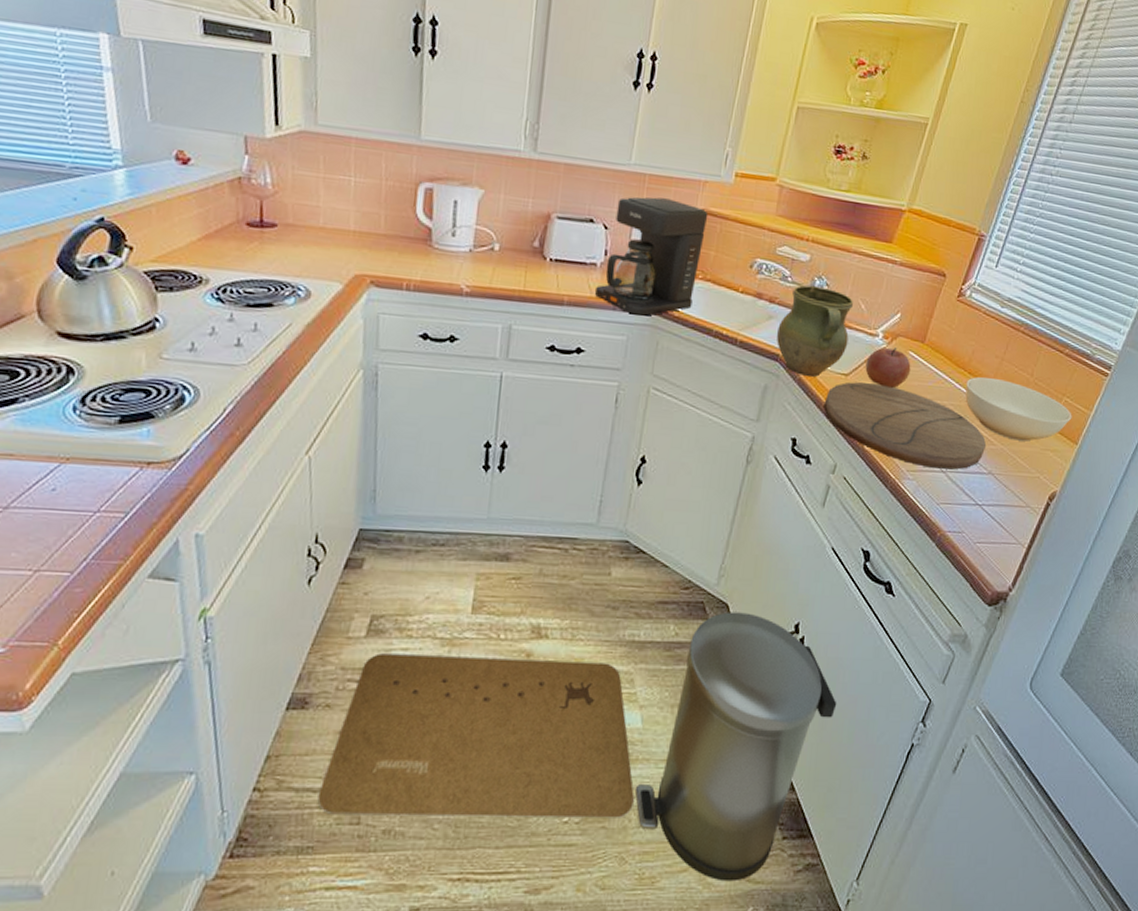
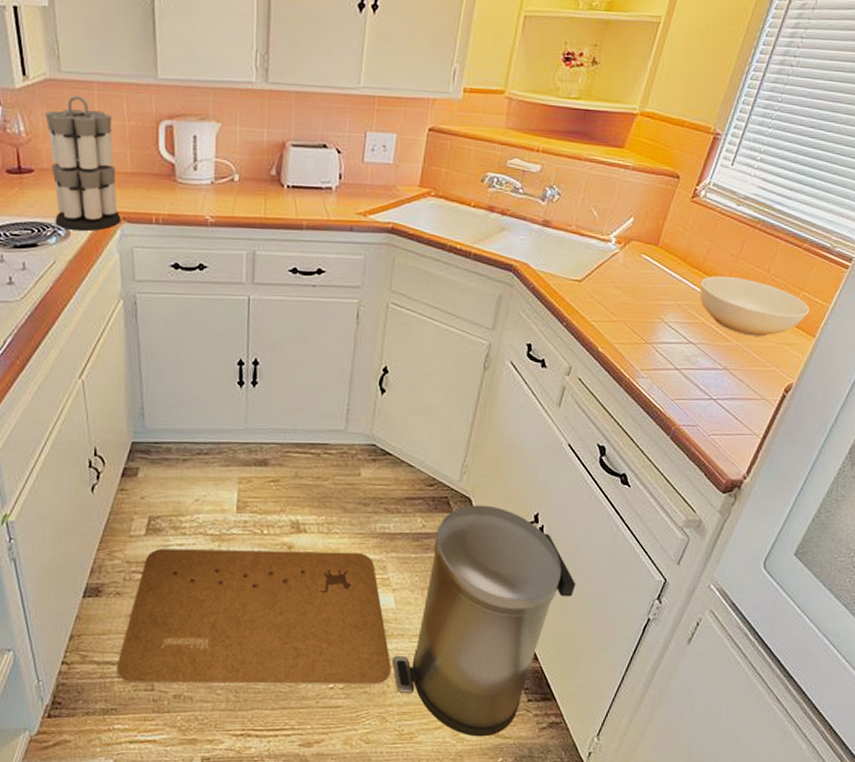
spice rack: none [295,150,369,293] -> present [45,96,122,231]
coffee maker: present [594,197,709,317] -> none [331,118,438,236]
ceramic jug: present [777,285,854,377] -> none [510,195,586,284]
cutting board: present [824,382,987,470] -> none [558,287,722,367]
fruit: present [865,346,911,389] -> none [598,251,645,292]

